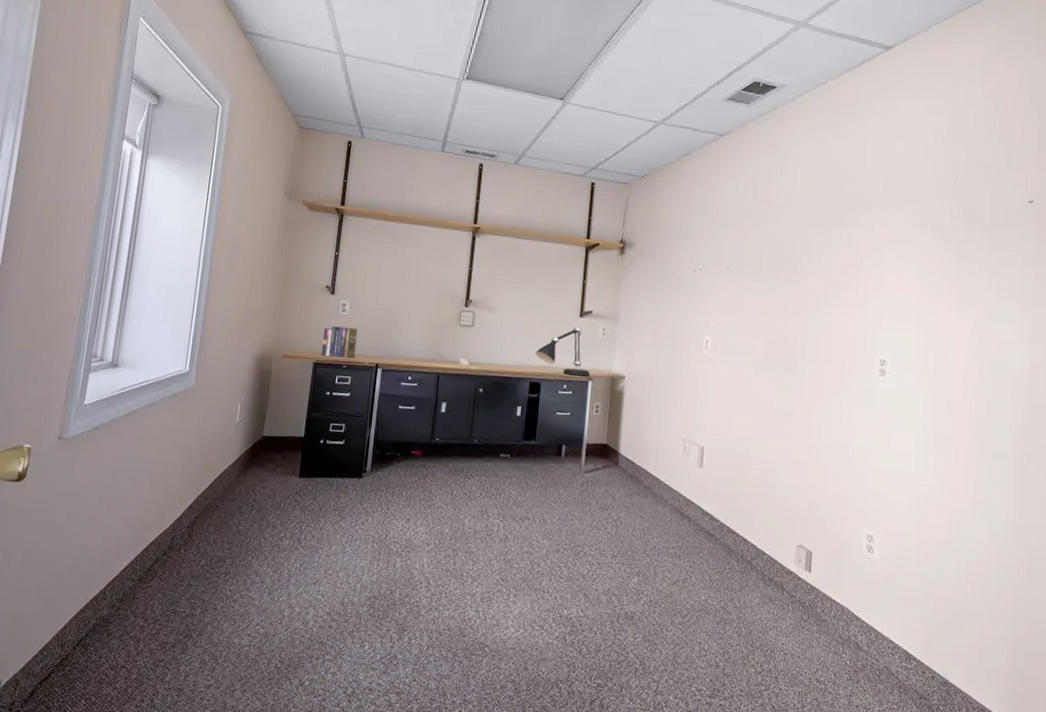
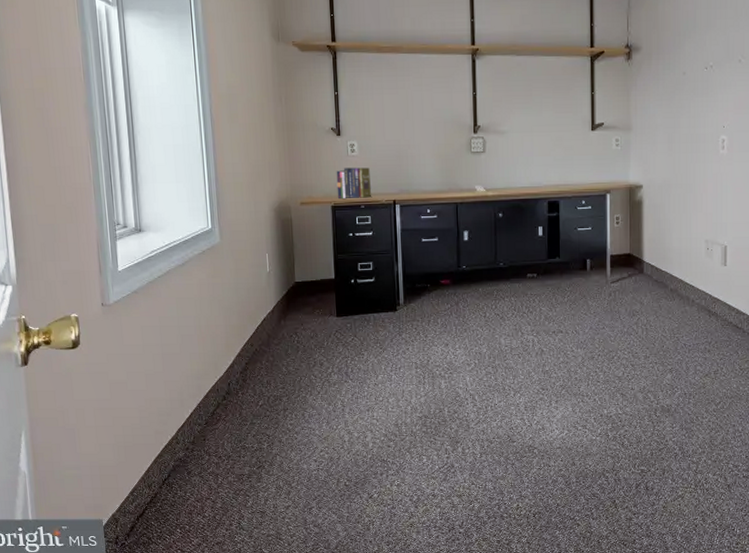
desk lamp: present [535,327,590,377] -> none [550,142,607,190]

